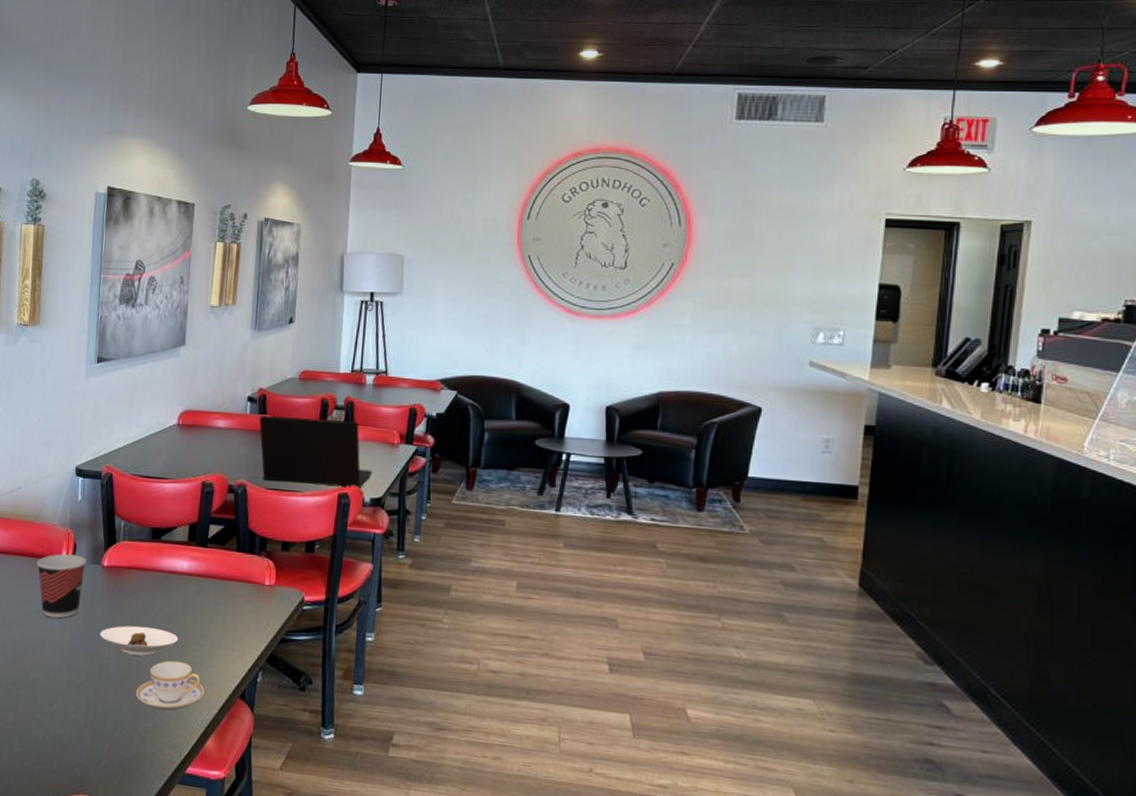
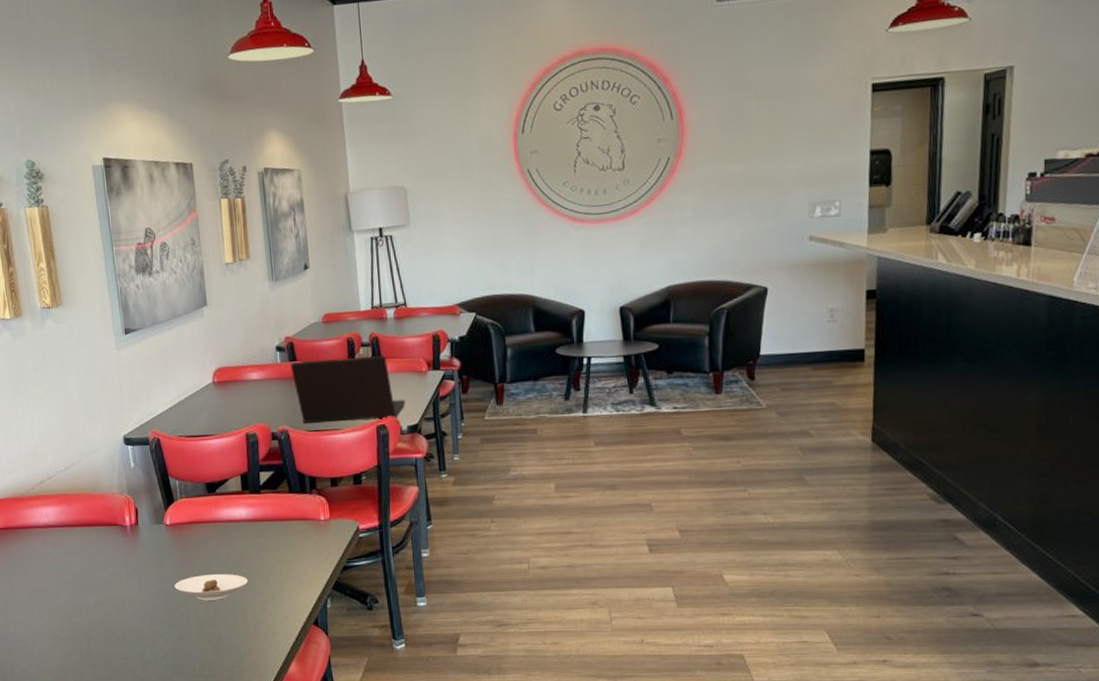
cup: present [37,554,87,619] -> none [103,518,151,579]
teacup: present [136,660,204,711] -> none [217,600,280,646]

